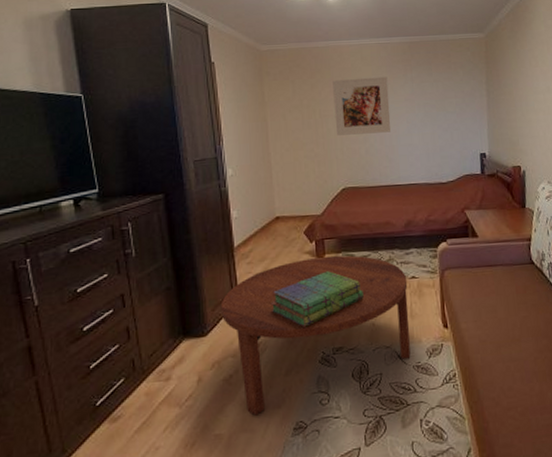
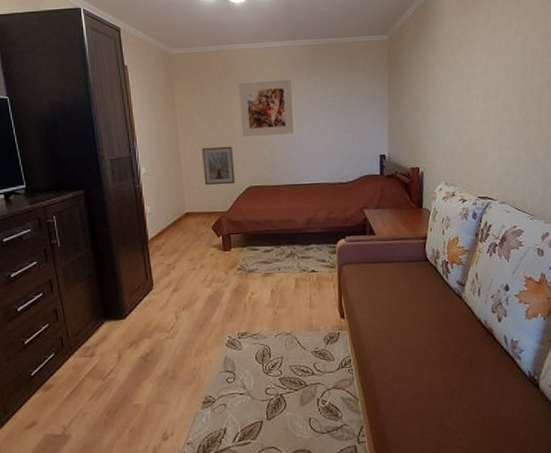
coffee table: present [220,255,411,416] -> none [137,249,309,390]
stack of books: present [270,271,364,327] -> none [182,263,267,314]
picture frame: none [293,145,329,186] -> present [201,146,235,185]

